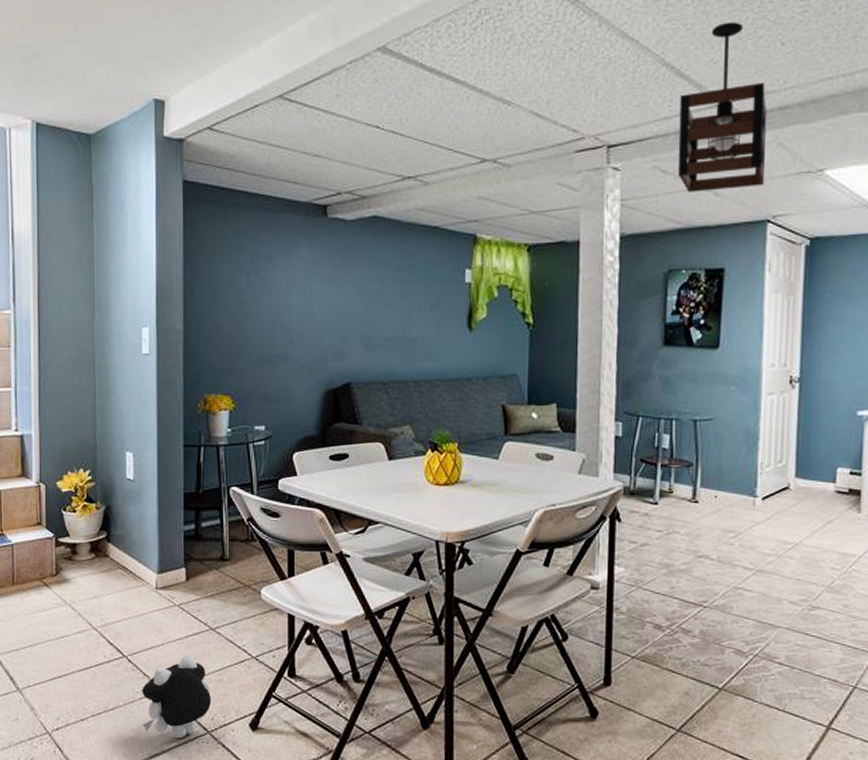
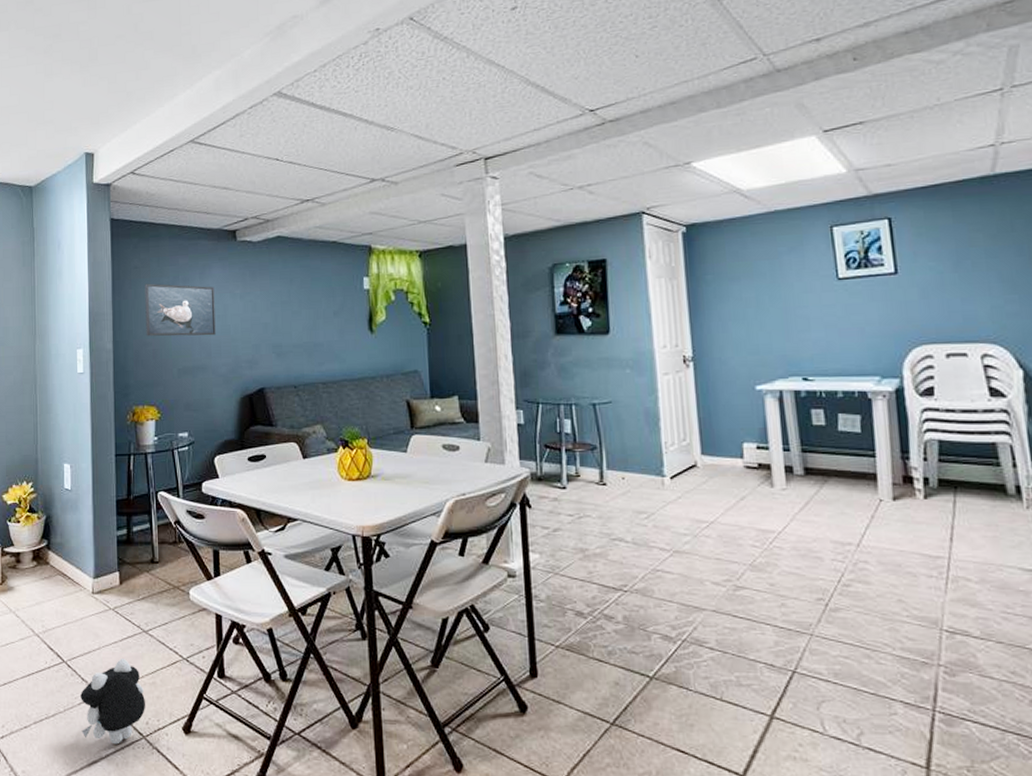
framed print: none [221,258,300,322] -> present [145,283,216,336]
pendant light: present [677,21,767,192] -> none [547,41,636,193]

